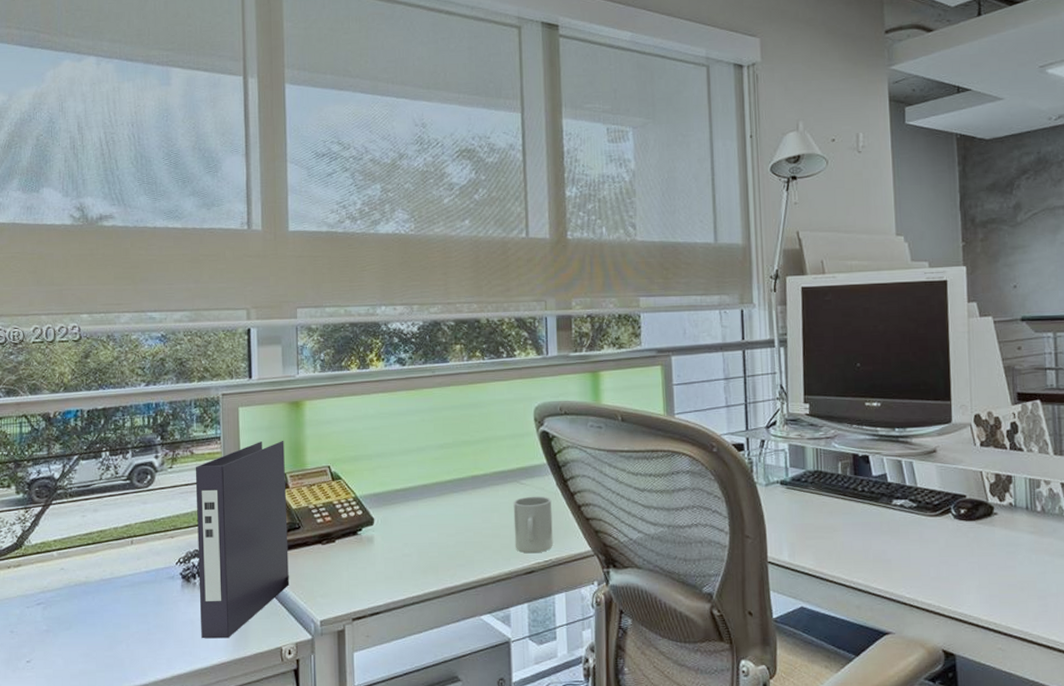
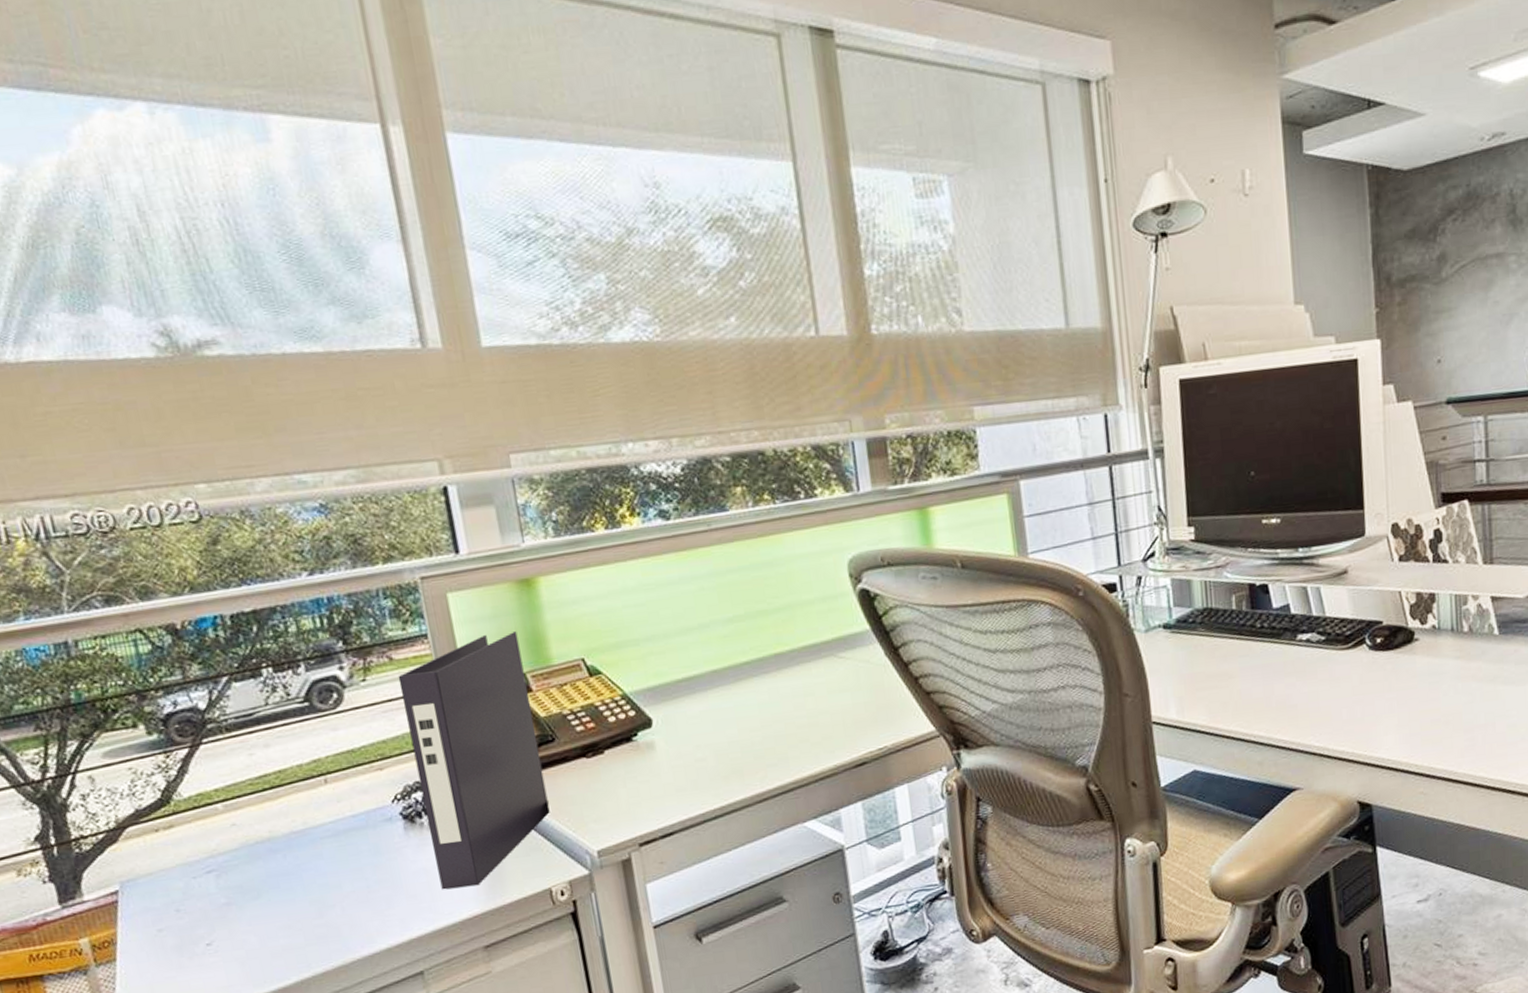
cup: present [513,496,553,554] -> none [831,670,888,742]

